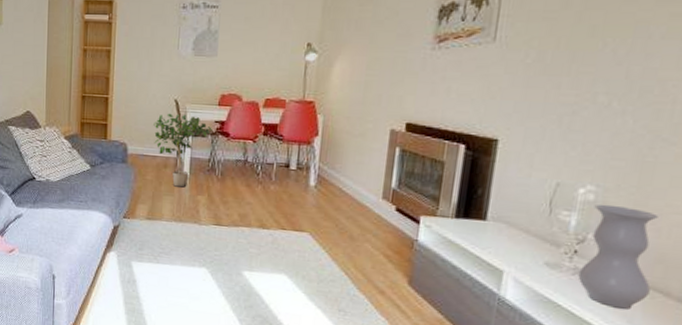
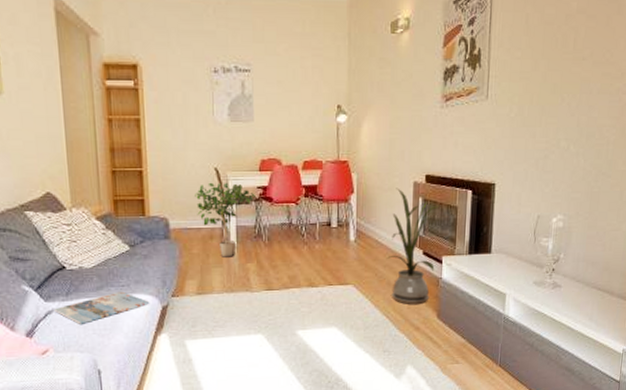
magazine: none [23,206,104,231] -> present [54,291,150,324]
house plant: none [351,134,423,266] -> present [387,188,441,304]
vase: present [578,204,659,310] -> none [556,229,603,310]

